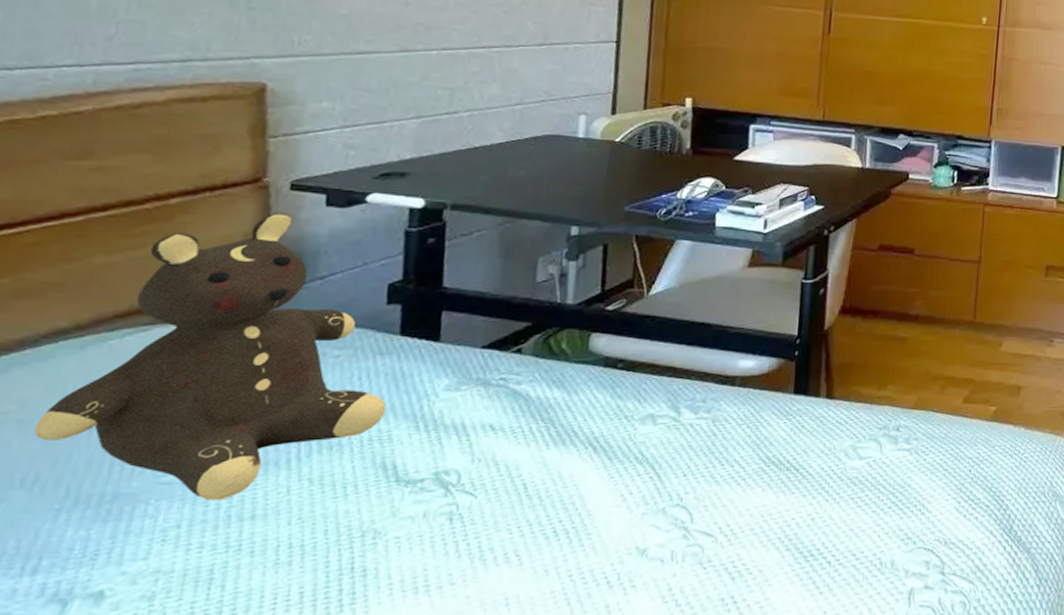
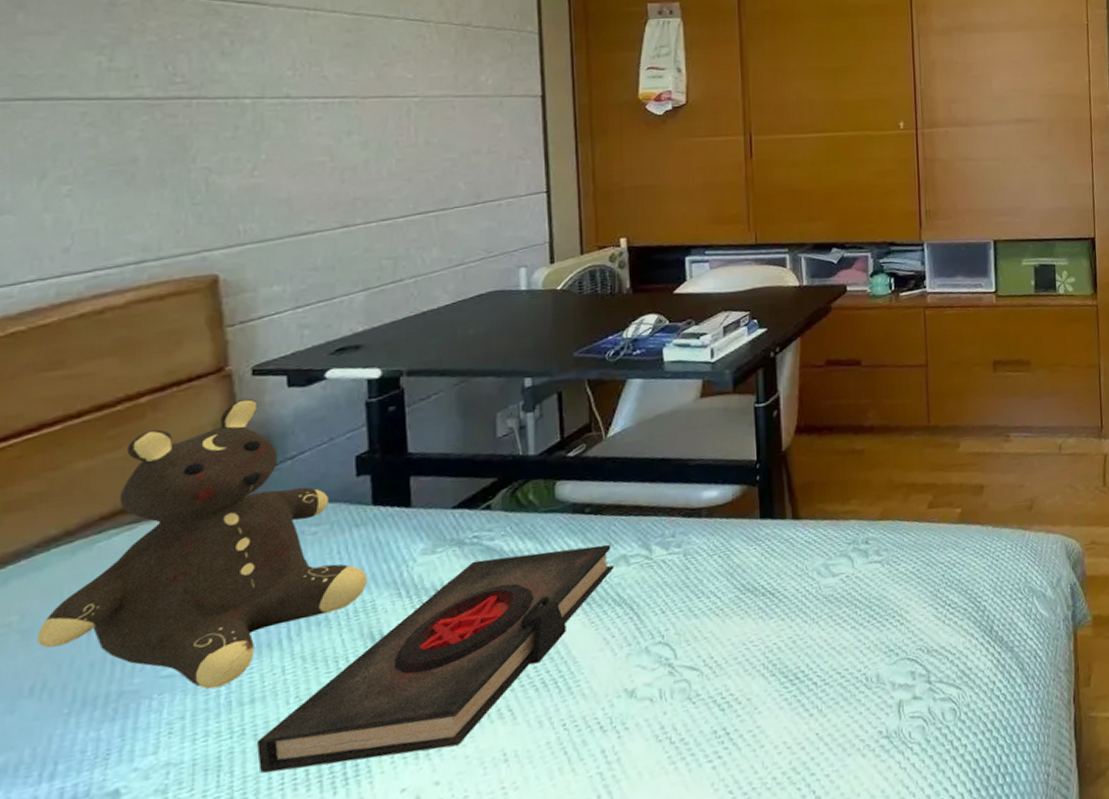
book: none [251,401,641,591] -> present [256,544,614,773]

